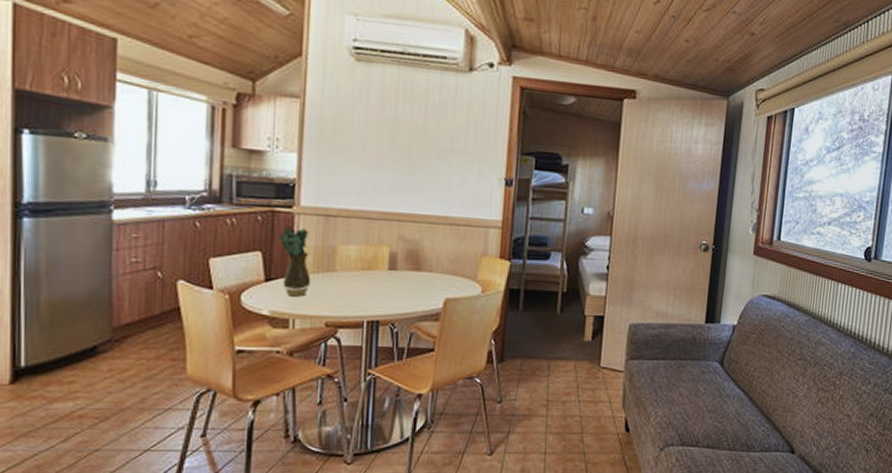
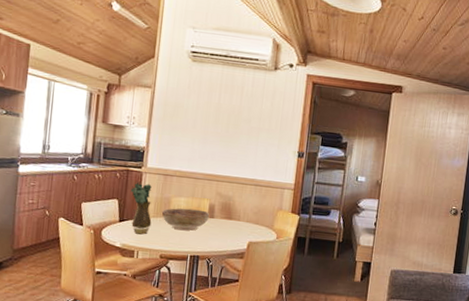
bowl: none [324,259,391,289] -> present [161,208,210,231]

